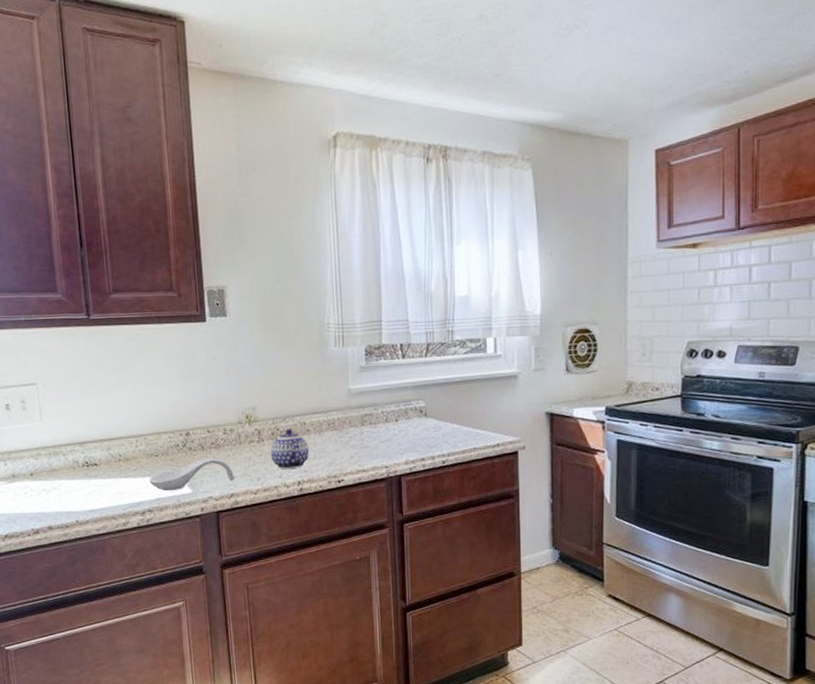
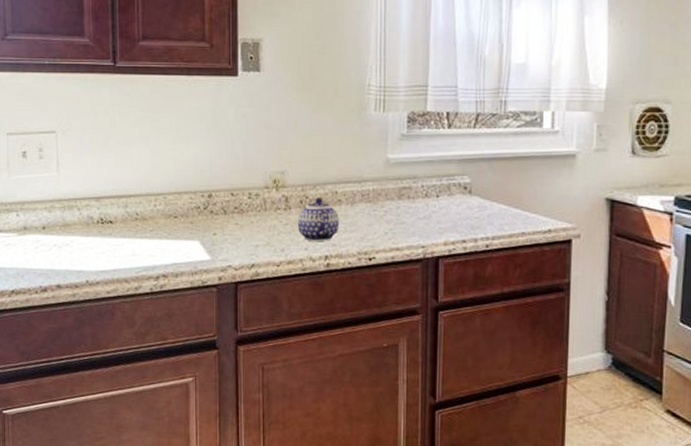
spoon rest: present [149,458,234,491] -> none [166,223,256,257]

